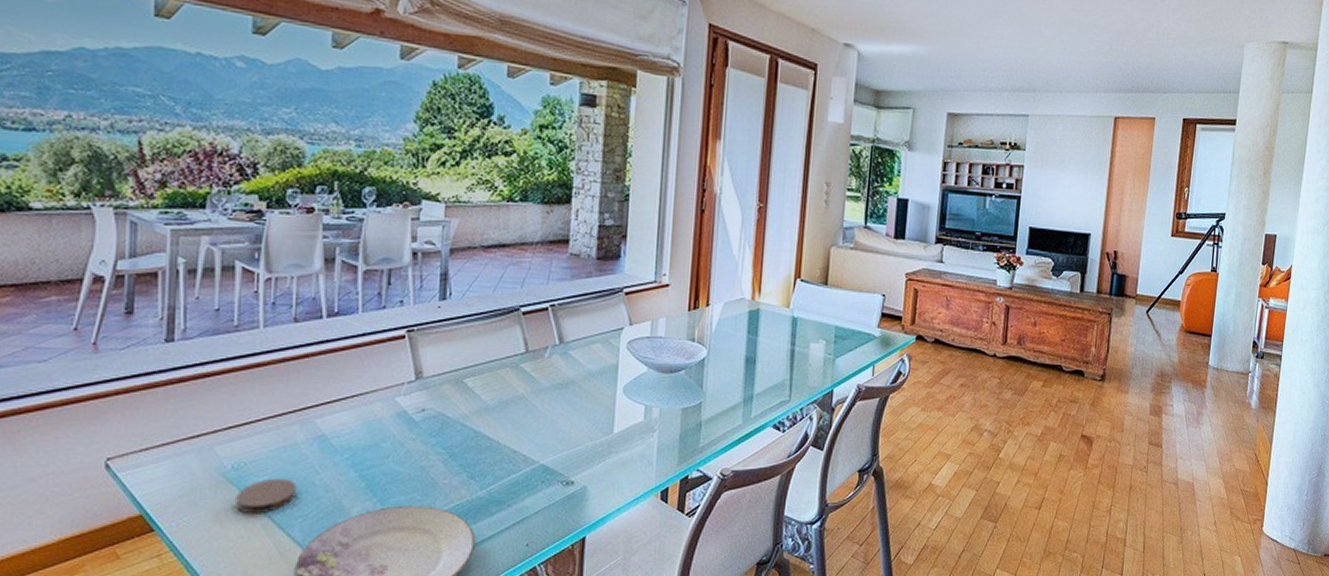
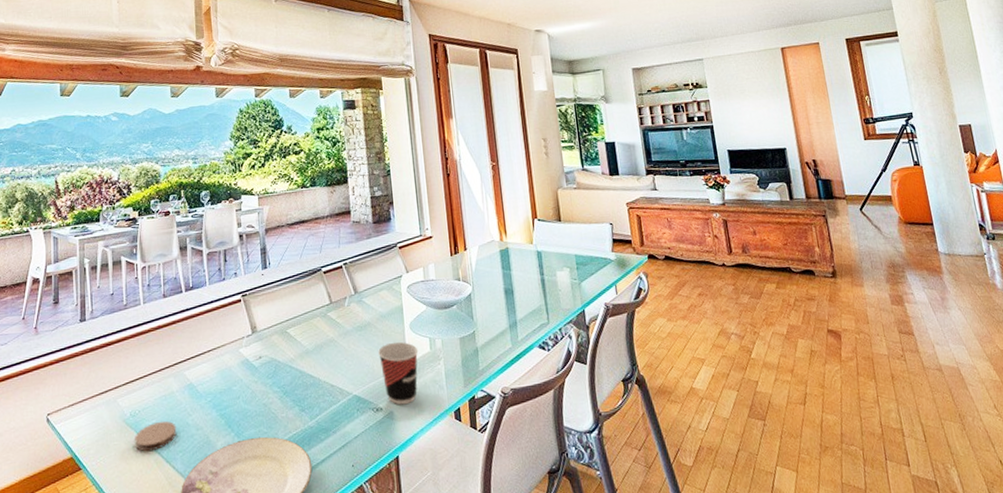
cup: none [579,406,630,480] -> present [378,341,419,405]

